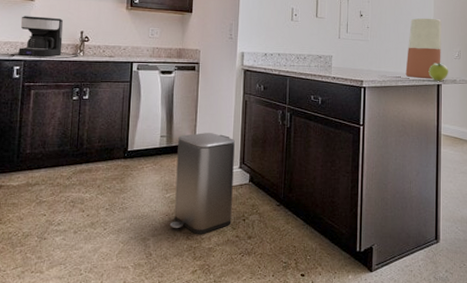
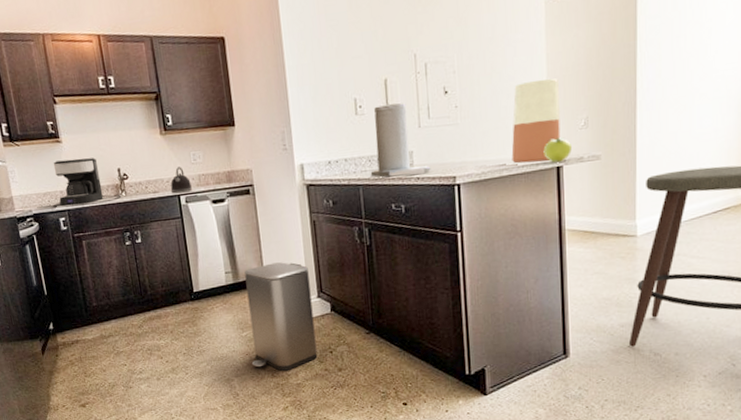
kettle: none [125,38,146,61] -> present [170,167,193,194]
paper towel: none [297,17,345,75] -> present [370,103,431,178]

